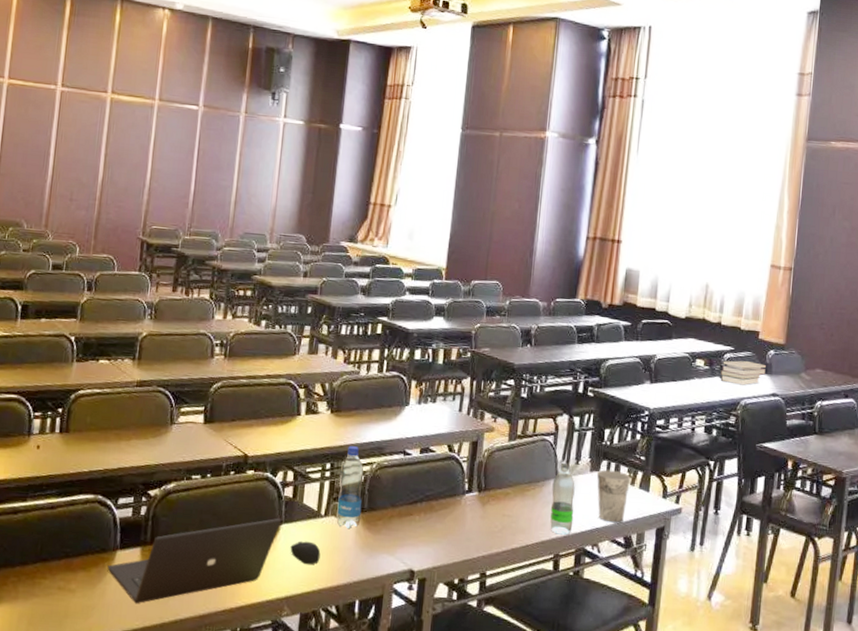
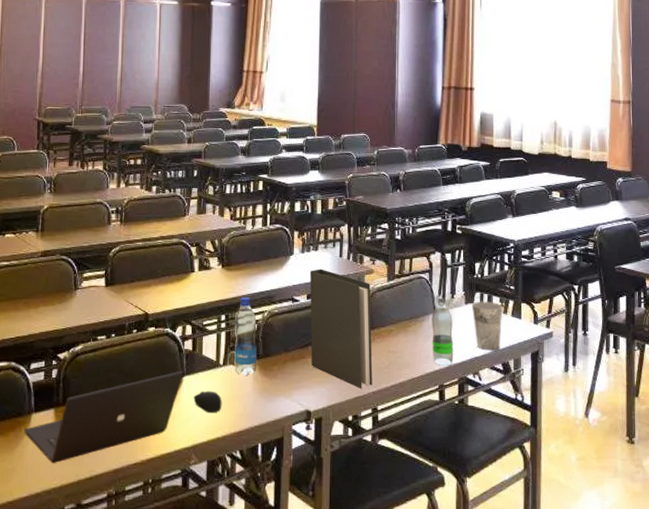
binder: none [419,422,490,551] -> present [309,269,373,388]
books: present [721,360,766,386] -> none [576,190,616,212]

